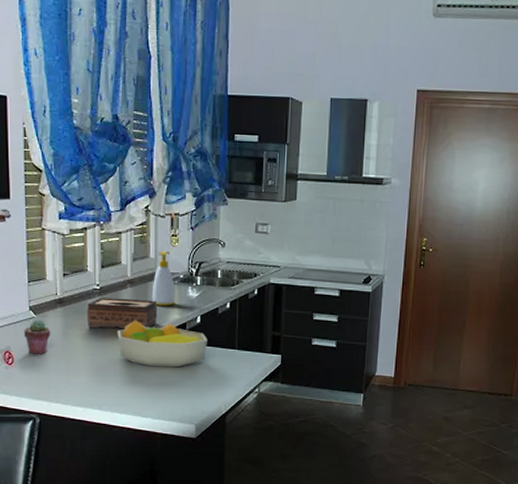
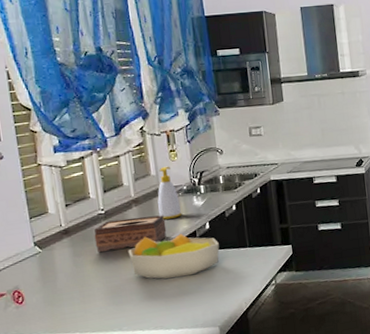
potted succulent: present [24,319,51,354] -> none [31,253,60,289]

